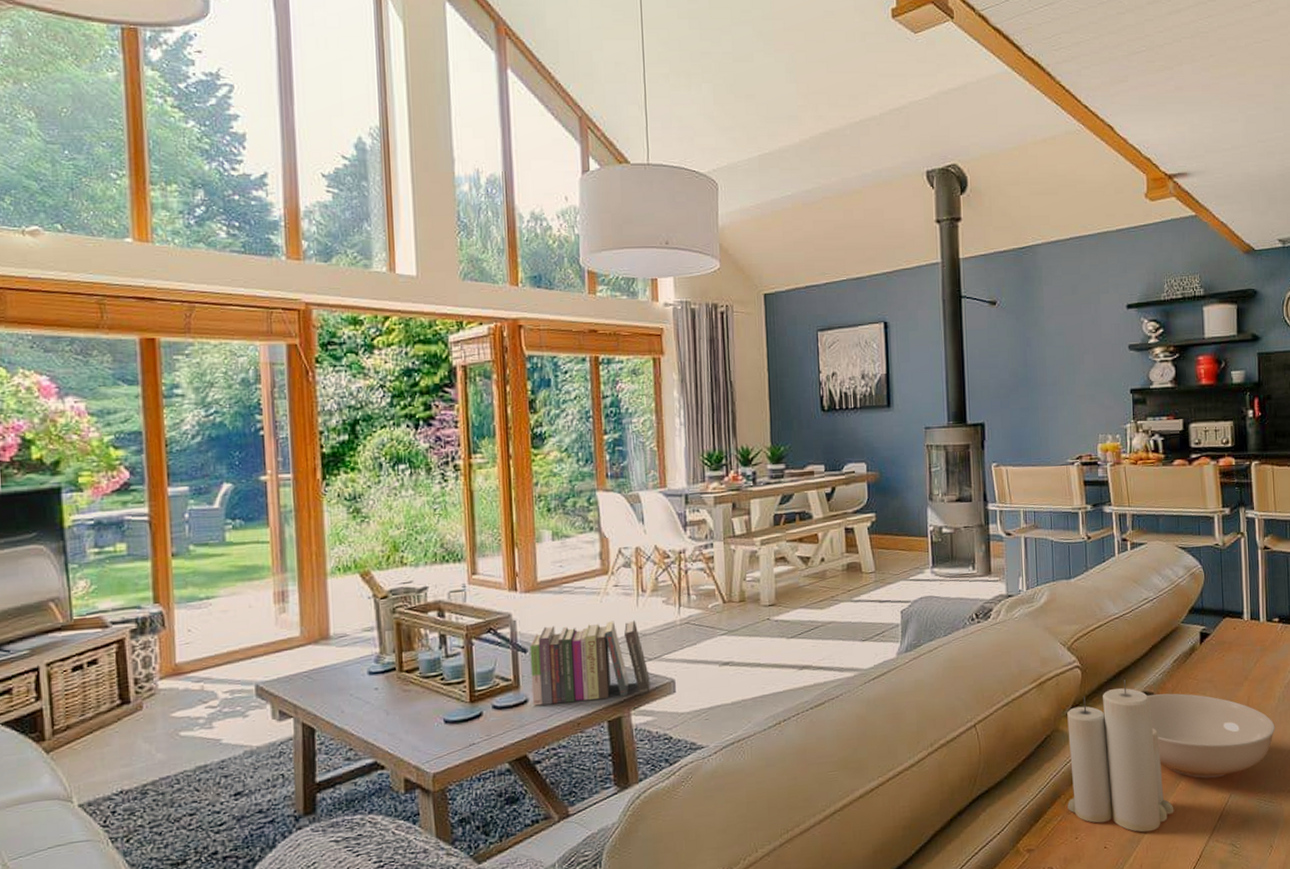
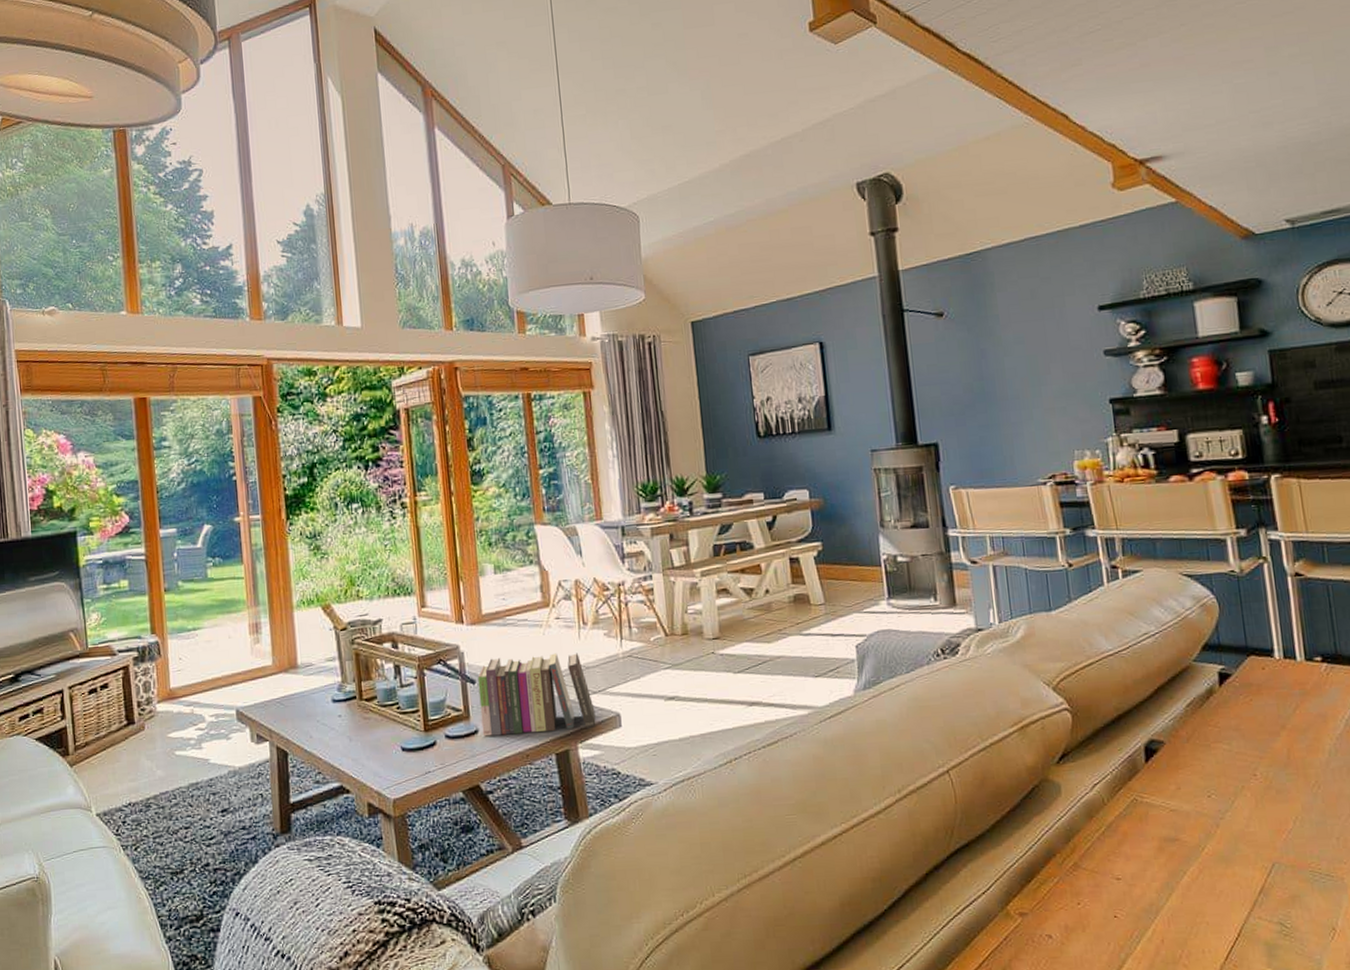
candle: present [1067,679,1174,833] -> none [1057,725,1201,902]
bowl: present [1147,693,1275,779] -> none [1155,742,1328,844]

